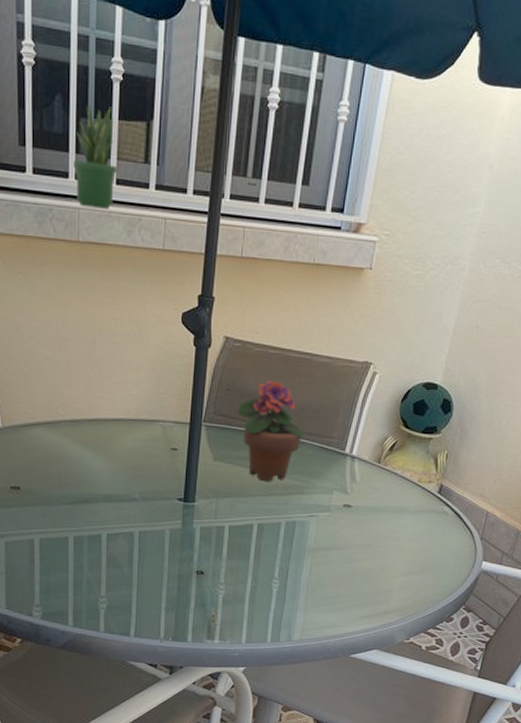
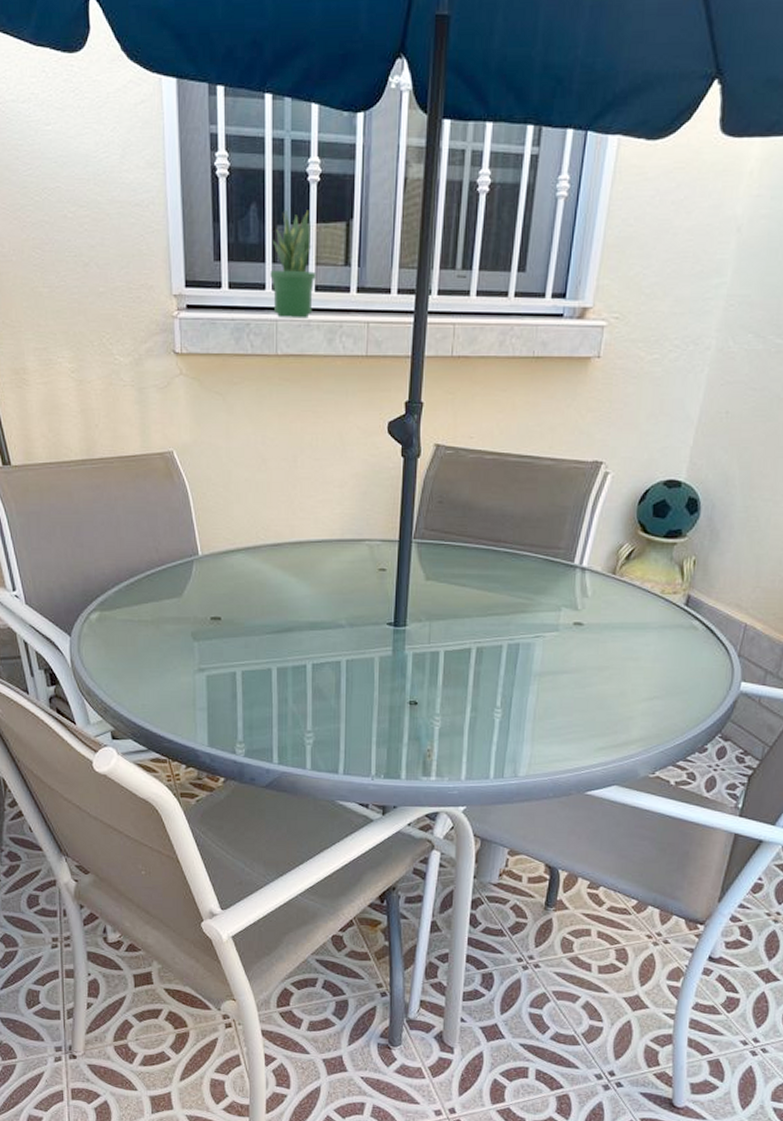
potted flower: present [237,380,304,481] -> none [451,489,527,599]

